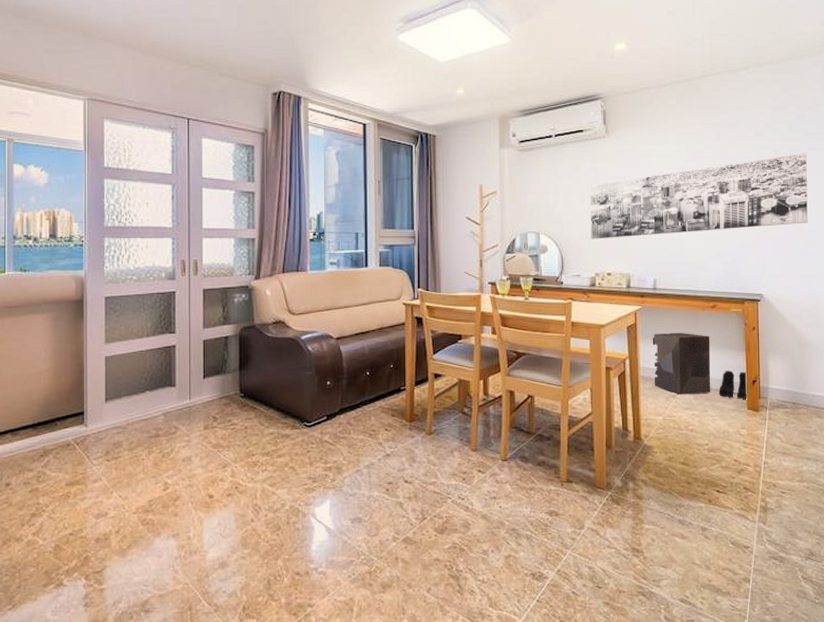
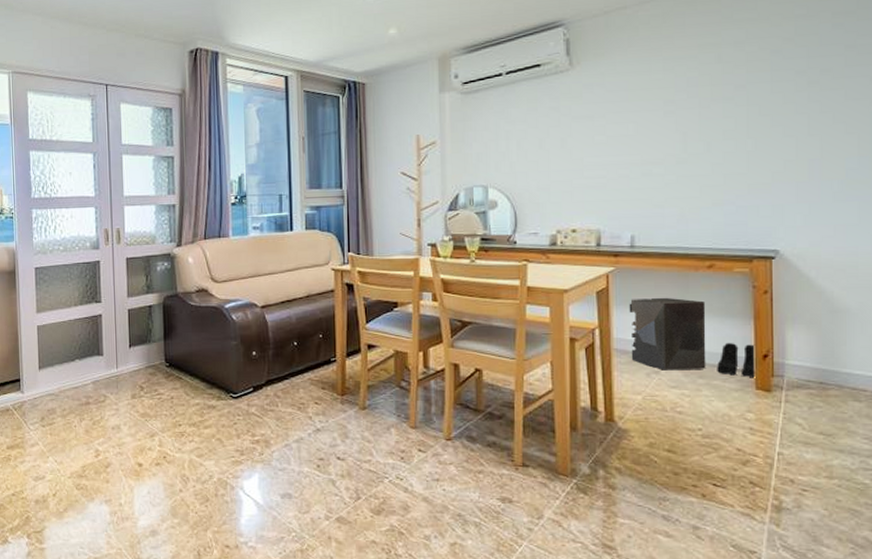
wall art: present [590,152,808,239] -> none [549,70,845,191]

